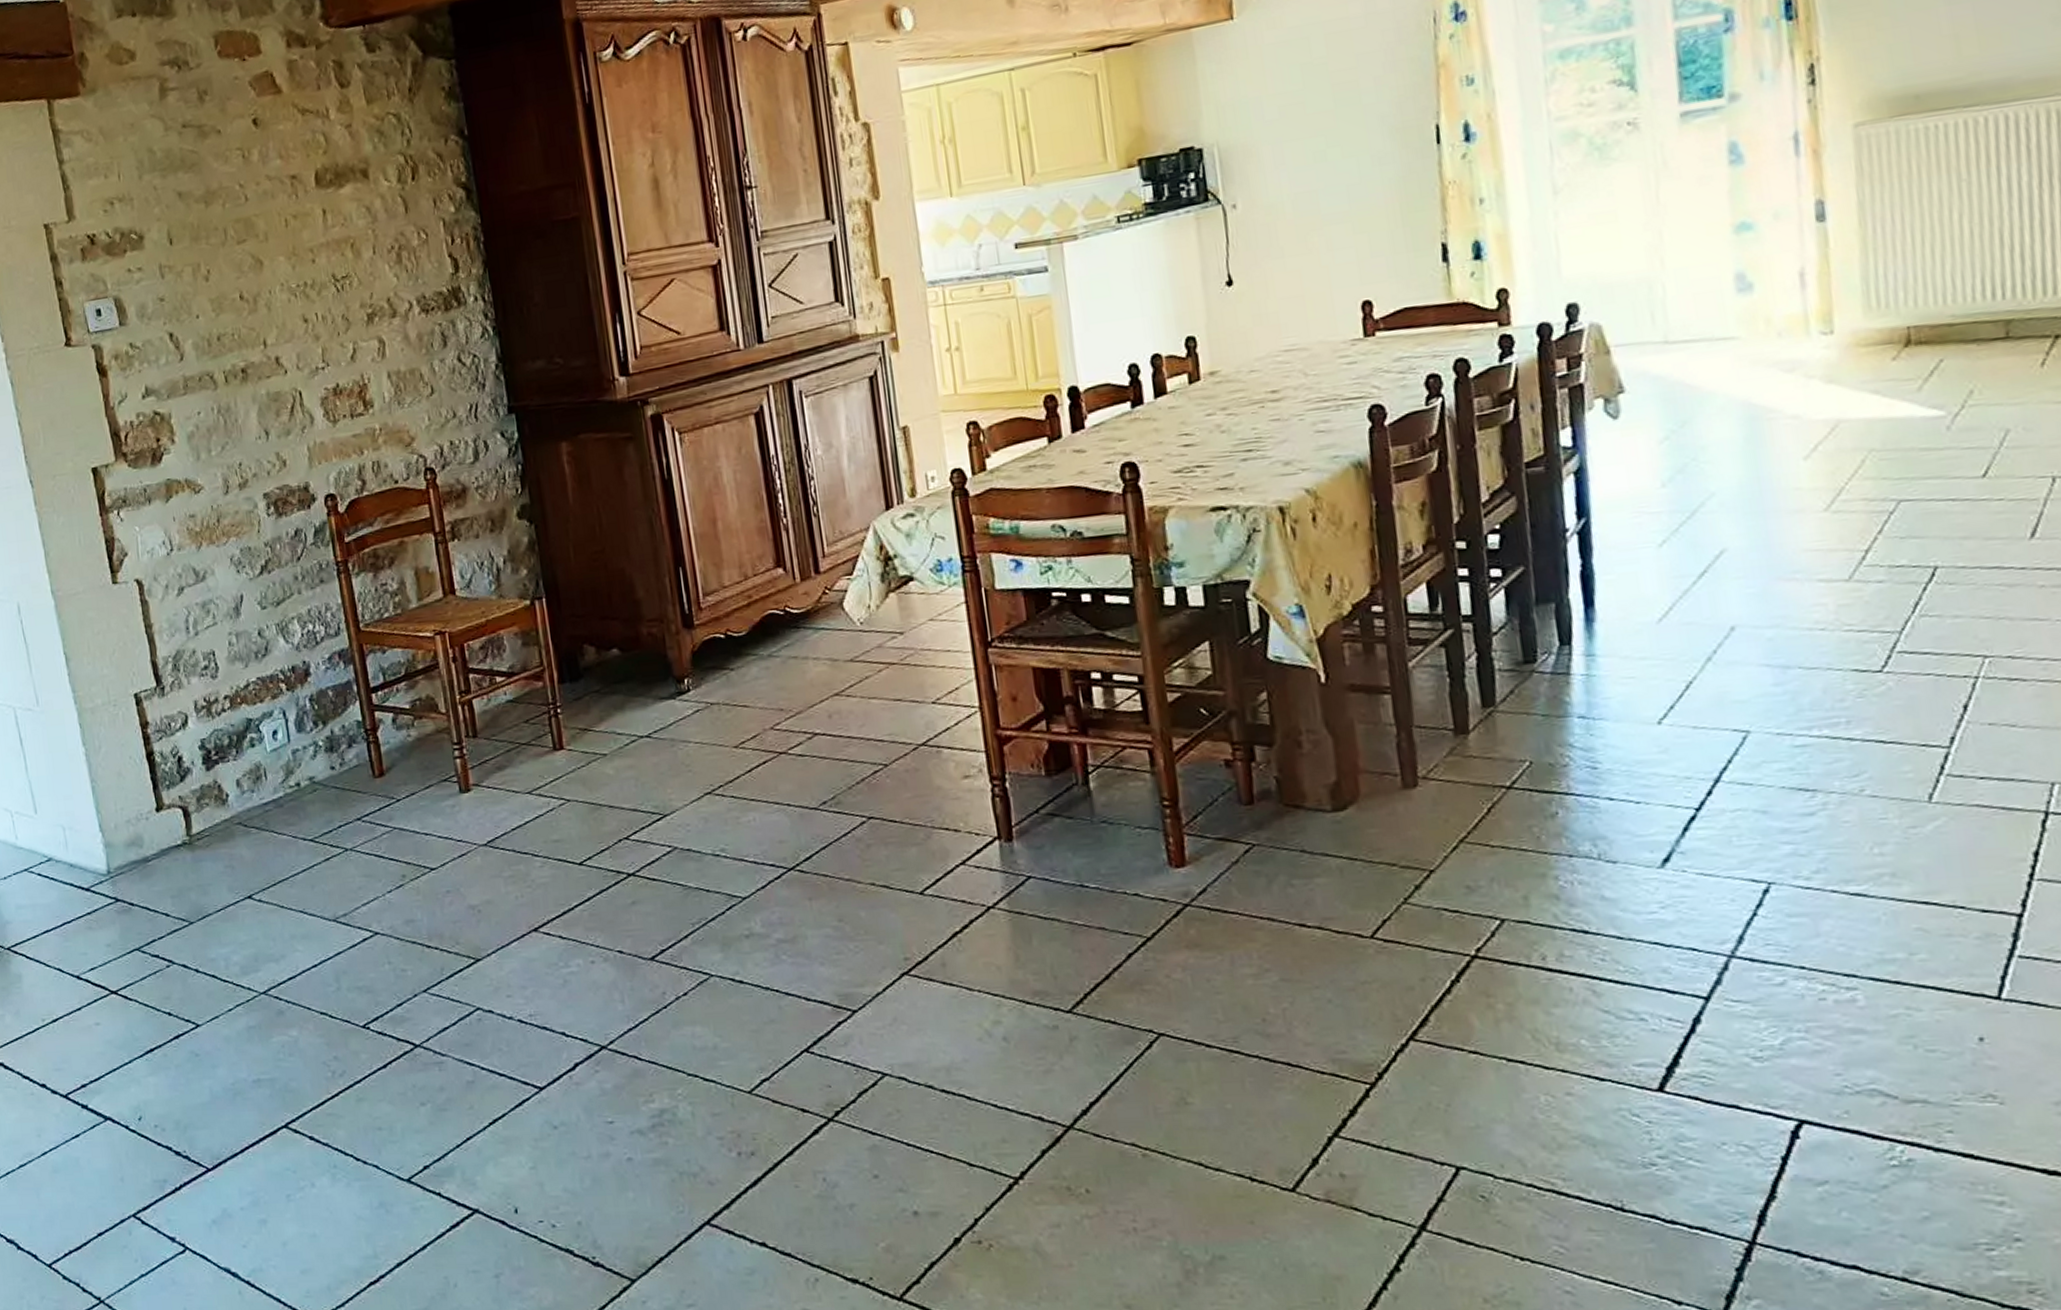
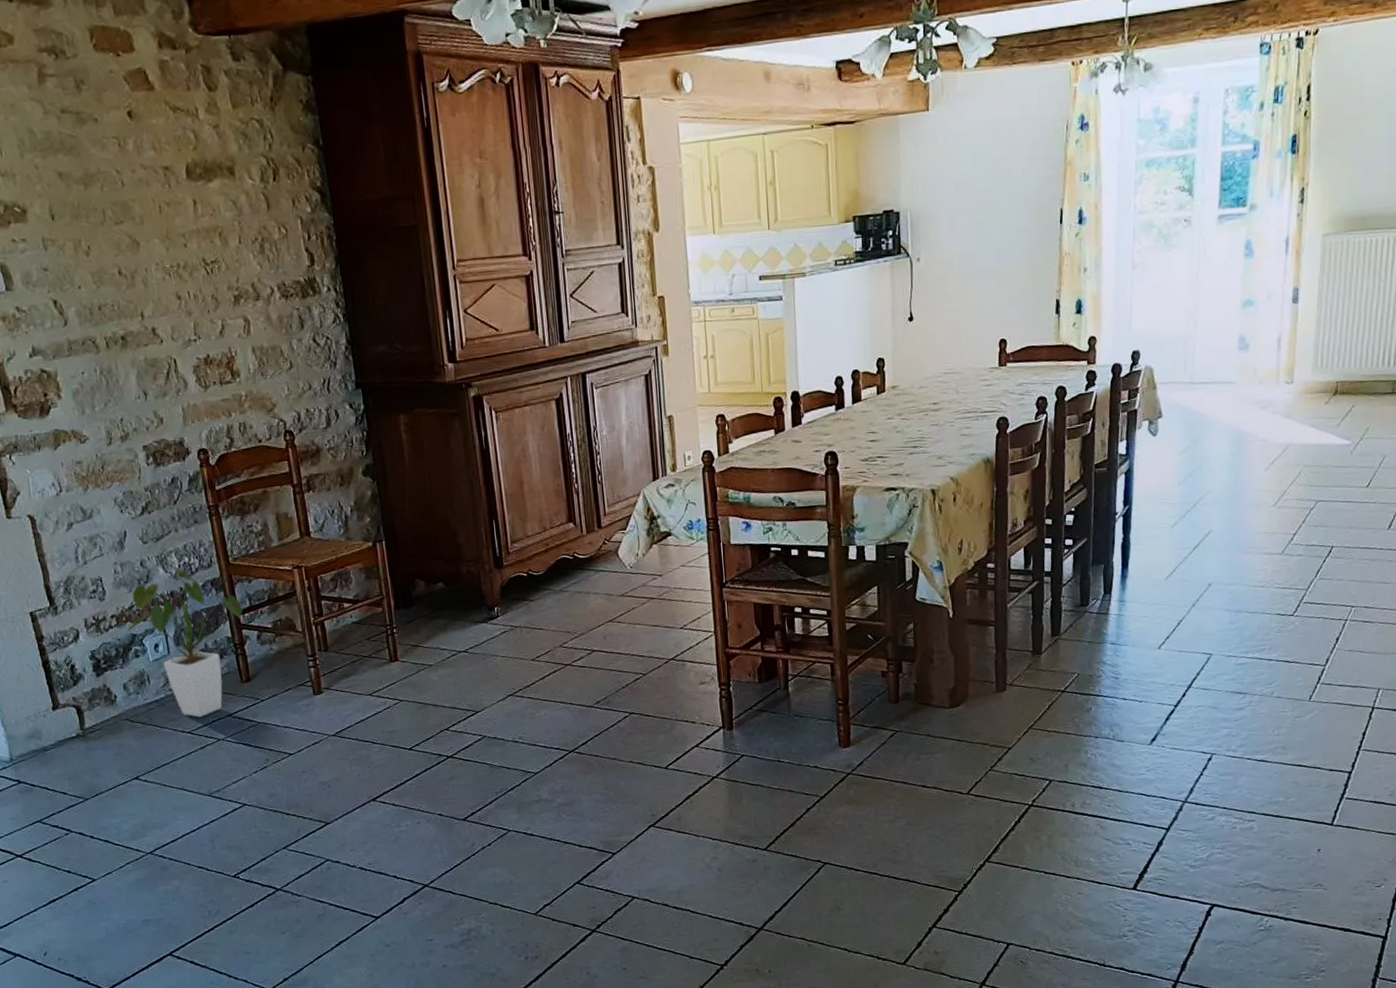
house plant: none [242,635,376,821] -> present [127,566,244,717]

